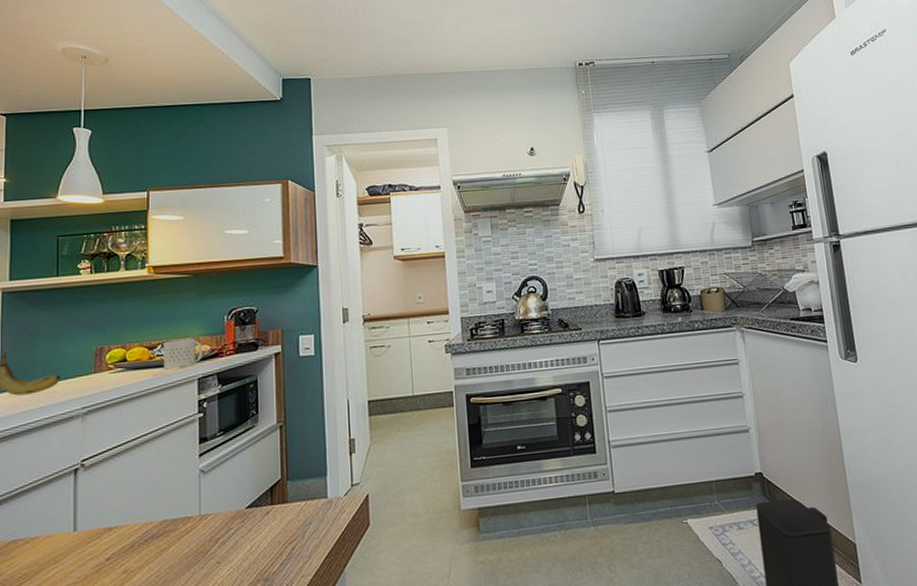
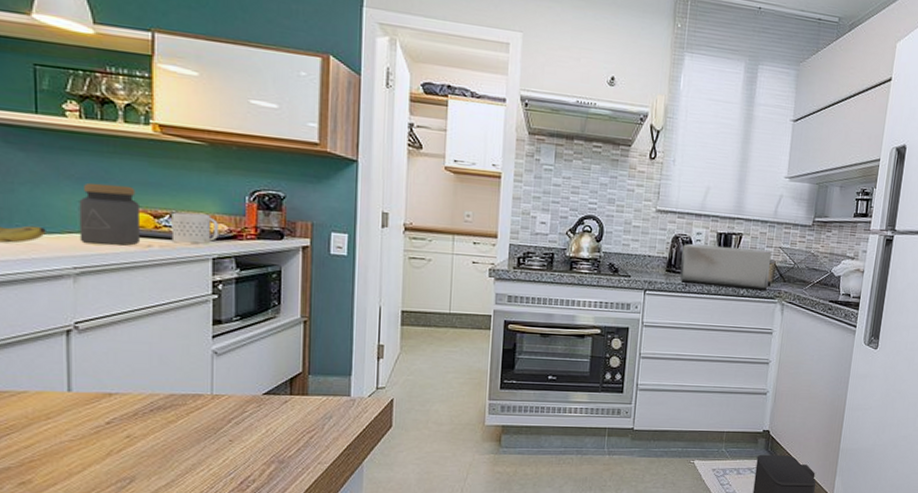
jar: none [88,324,137,384] -> present [79,182,139,246]
toaster: none [627,278,725,327] -> present [680,243,775,291]

